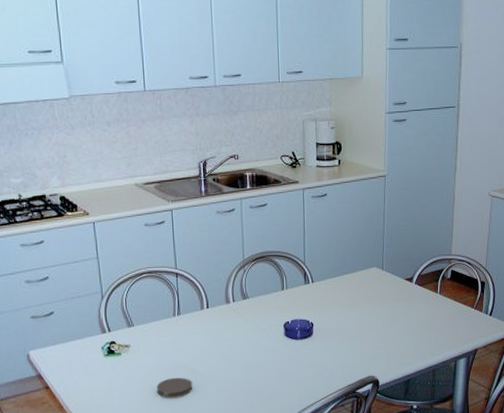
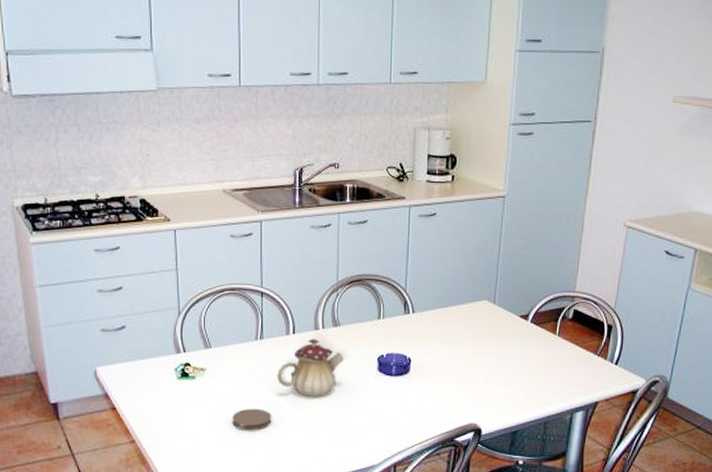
teapot: none [194,311,254,363] -> present [276,338,344,397]

